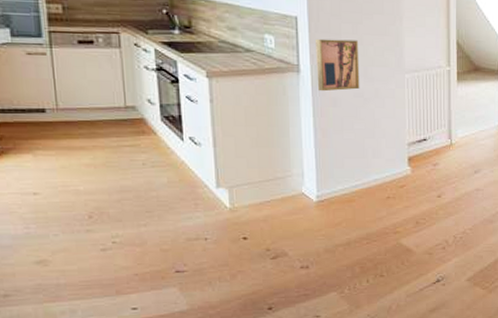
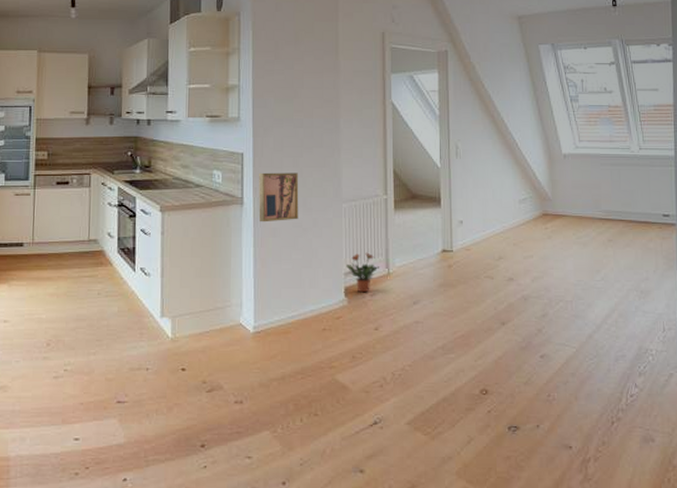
potted plant: none [409,123,443,163] -> present [346,252,380,293]

